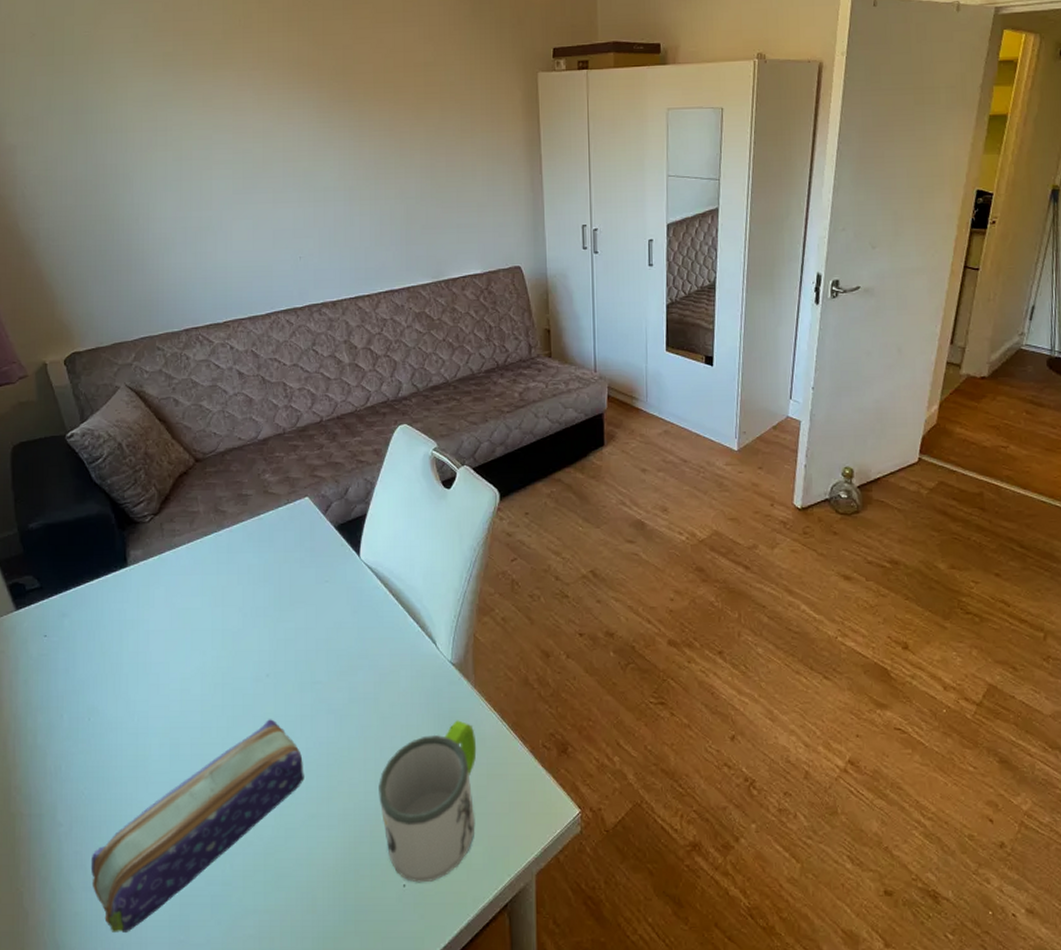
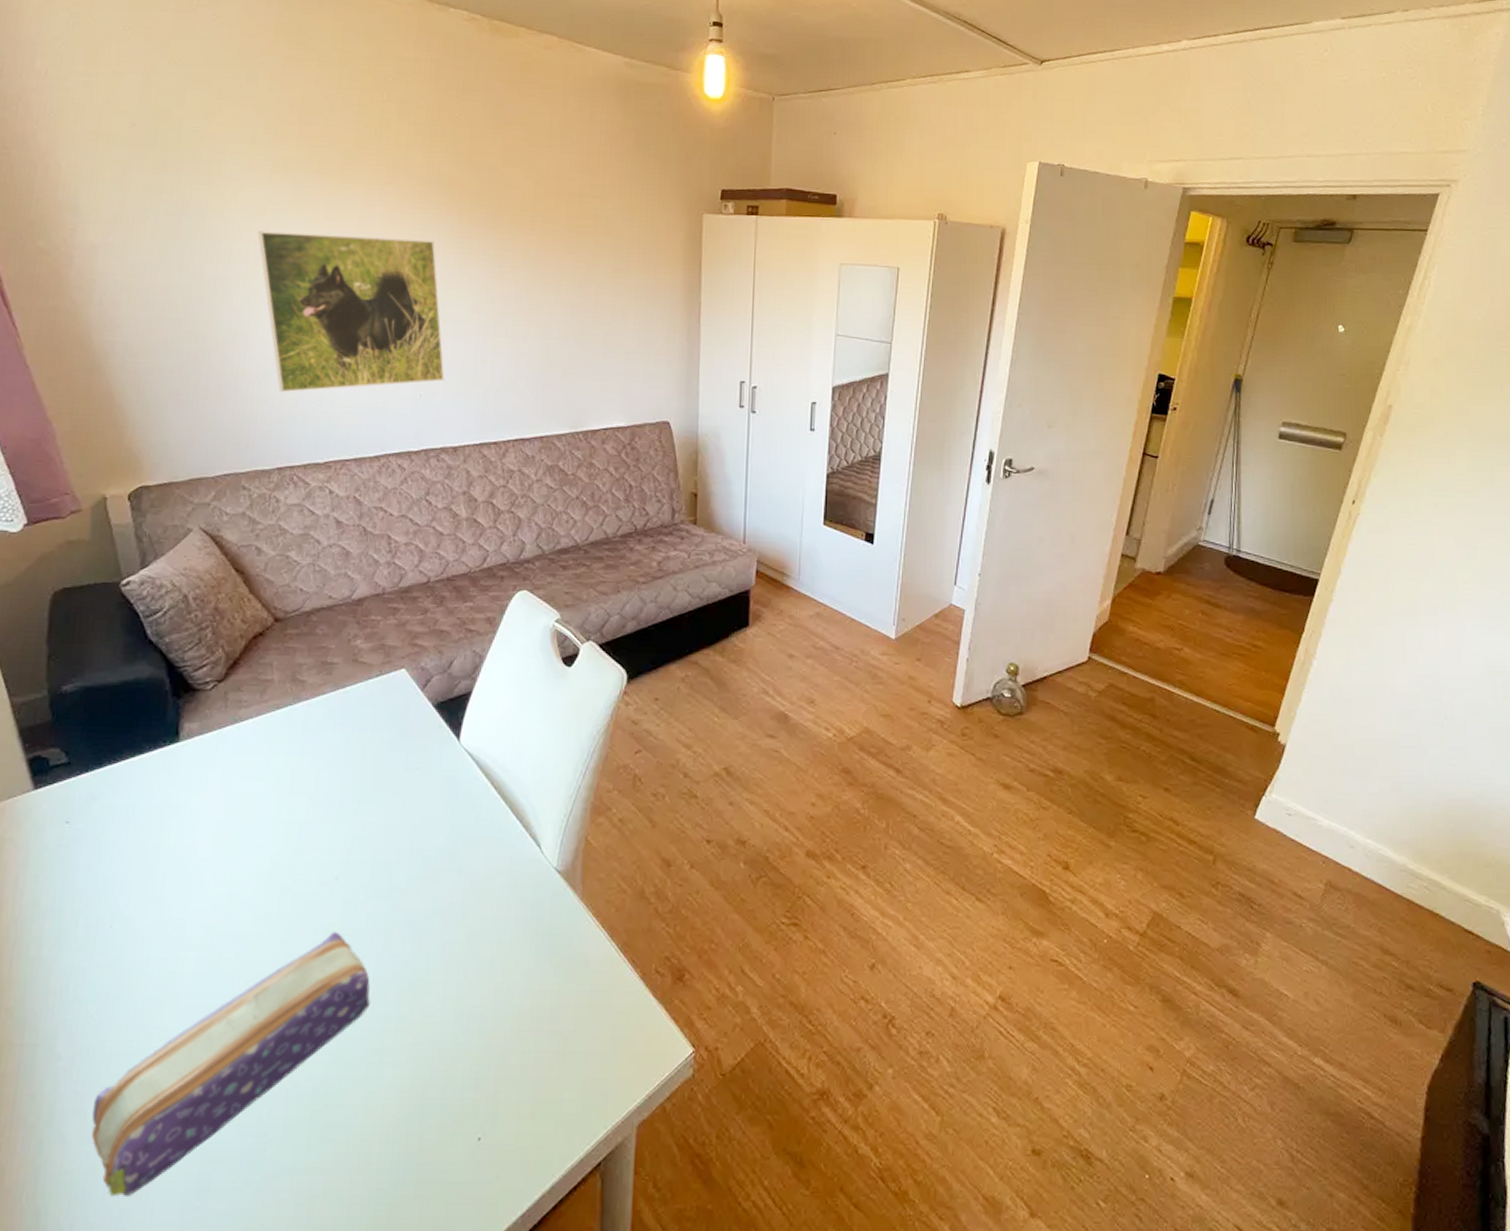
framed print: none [147,117,320,264] -> present [257,231,445,393]
mug: present [379,720,477,883] -> none [457,938,579,1136]

